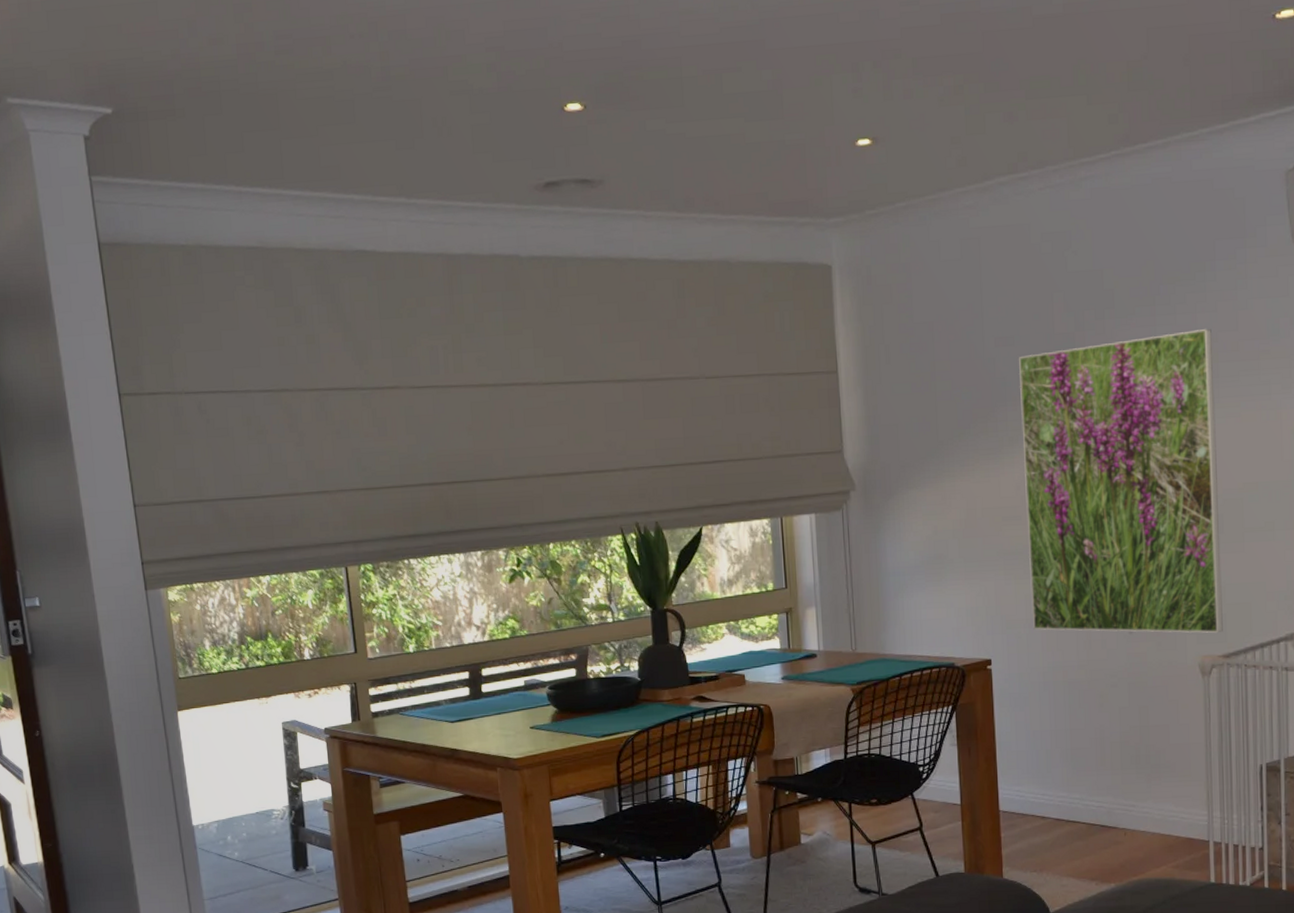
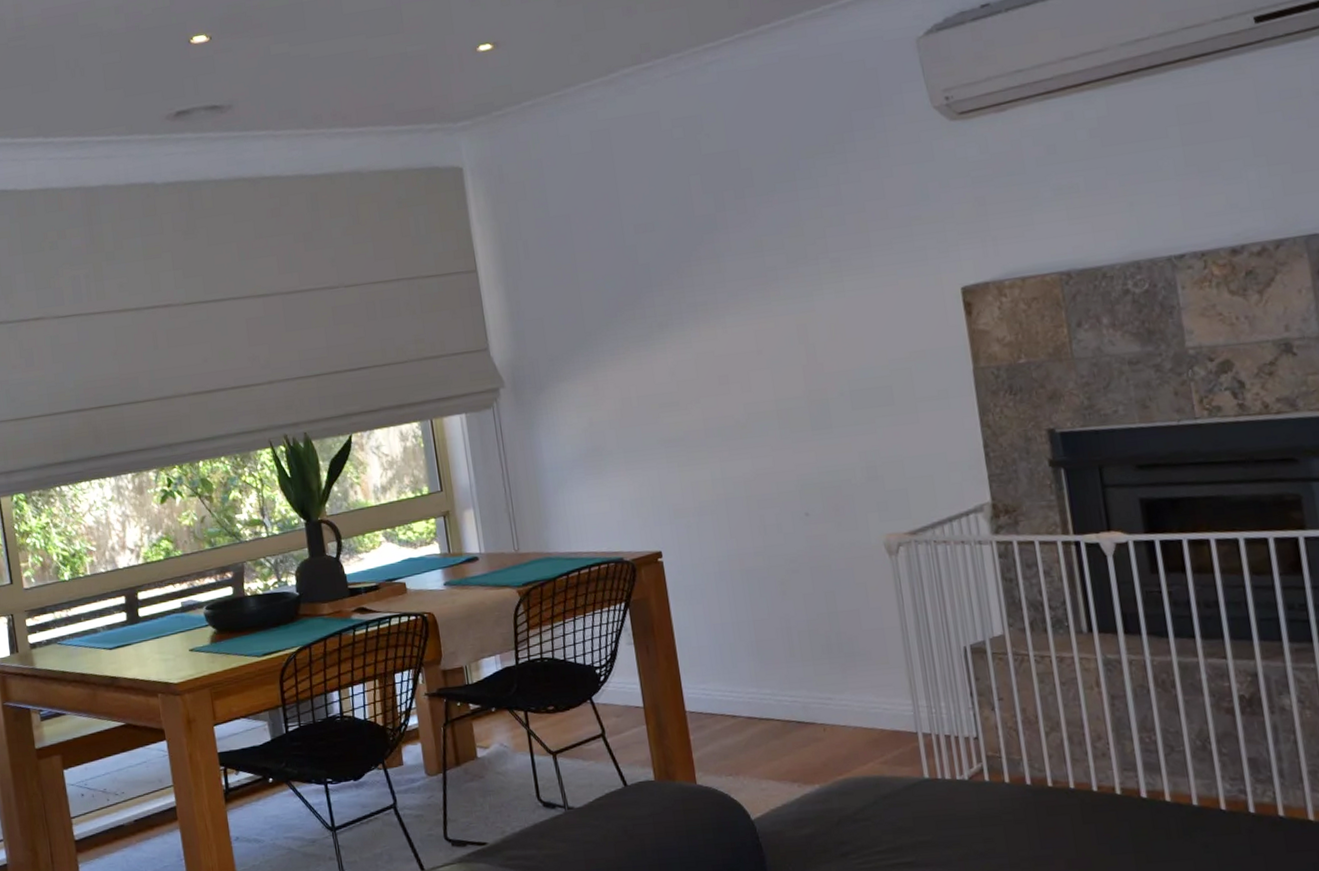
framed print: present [1018,328,1223,634] -> none [661,199,906,518]

